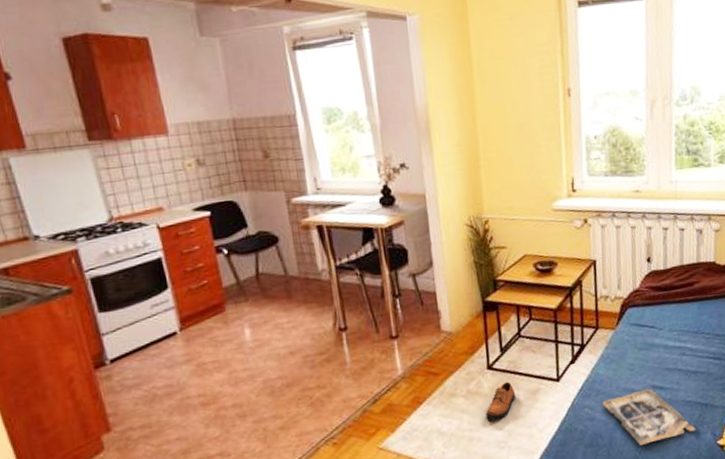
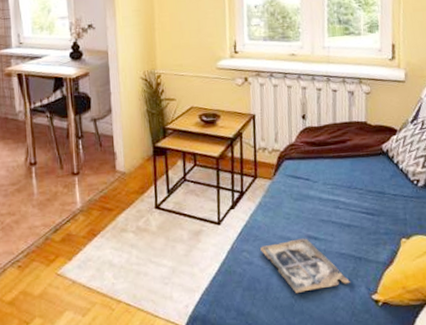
shoe: present [485,381,516,422] -> none [152,221,180,258]

